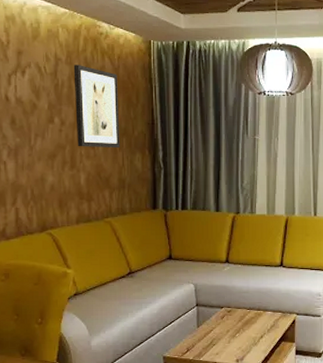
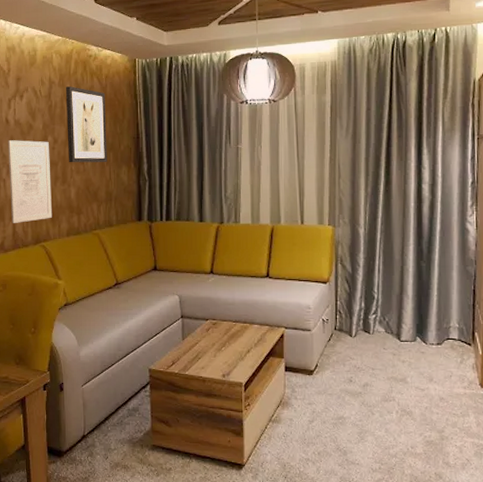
wall art: none [8,120,60,209] -> present [8,140,53,223]

